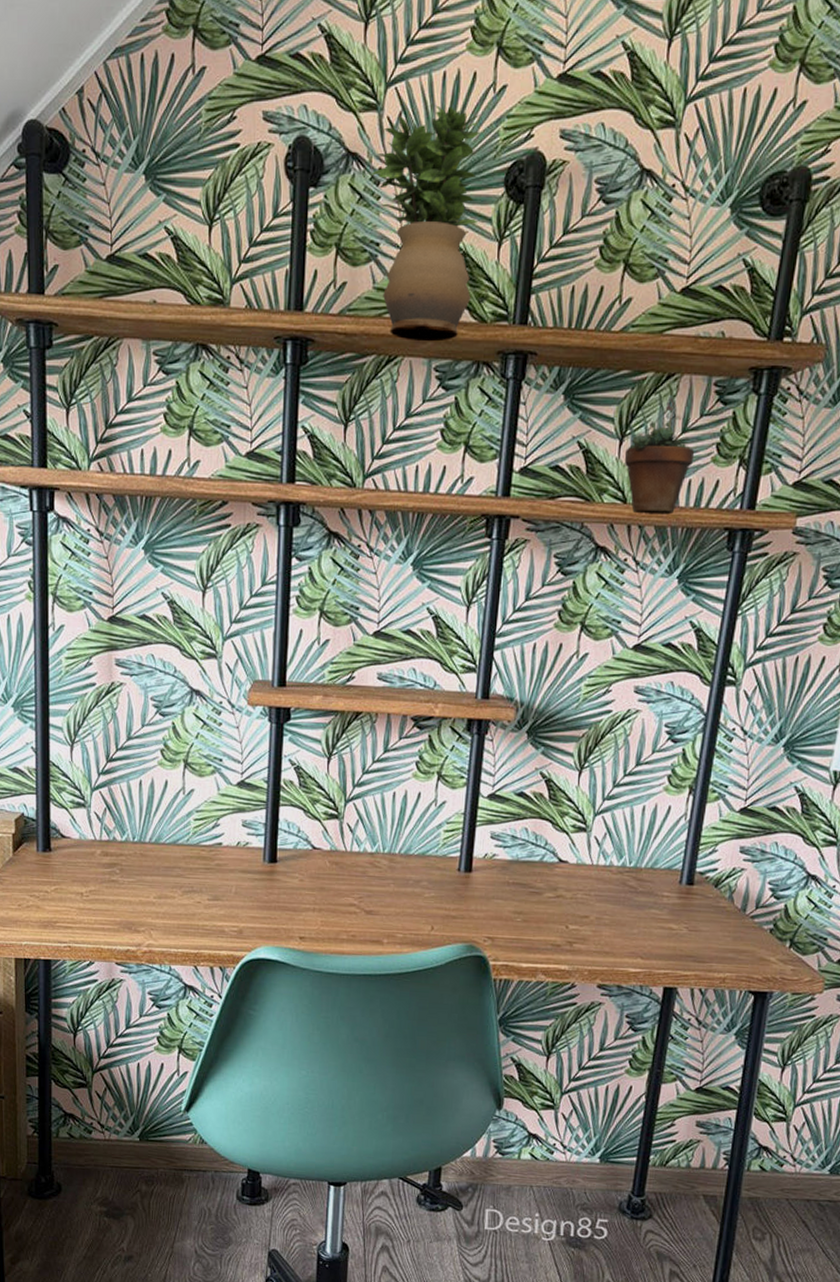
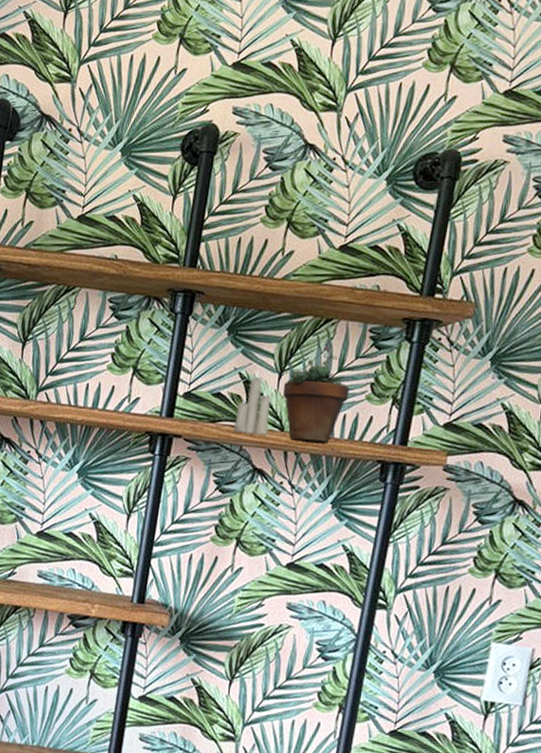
potted plant: present [370,105,481,342] -> none [61,81,162,277]
candle: none [573,436,613,511] -> present [233,369,272,437]

